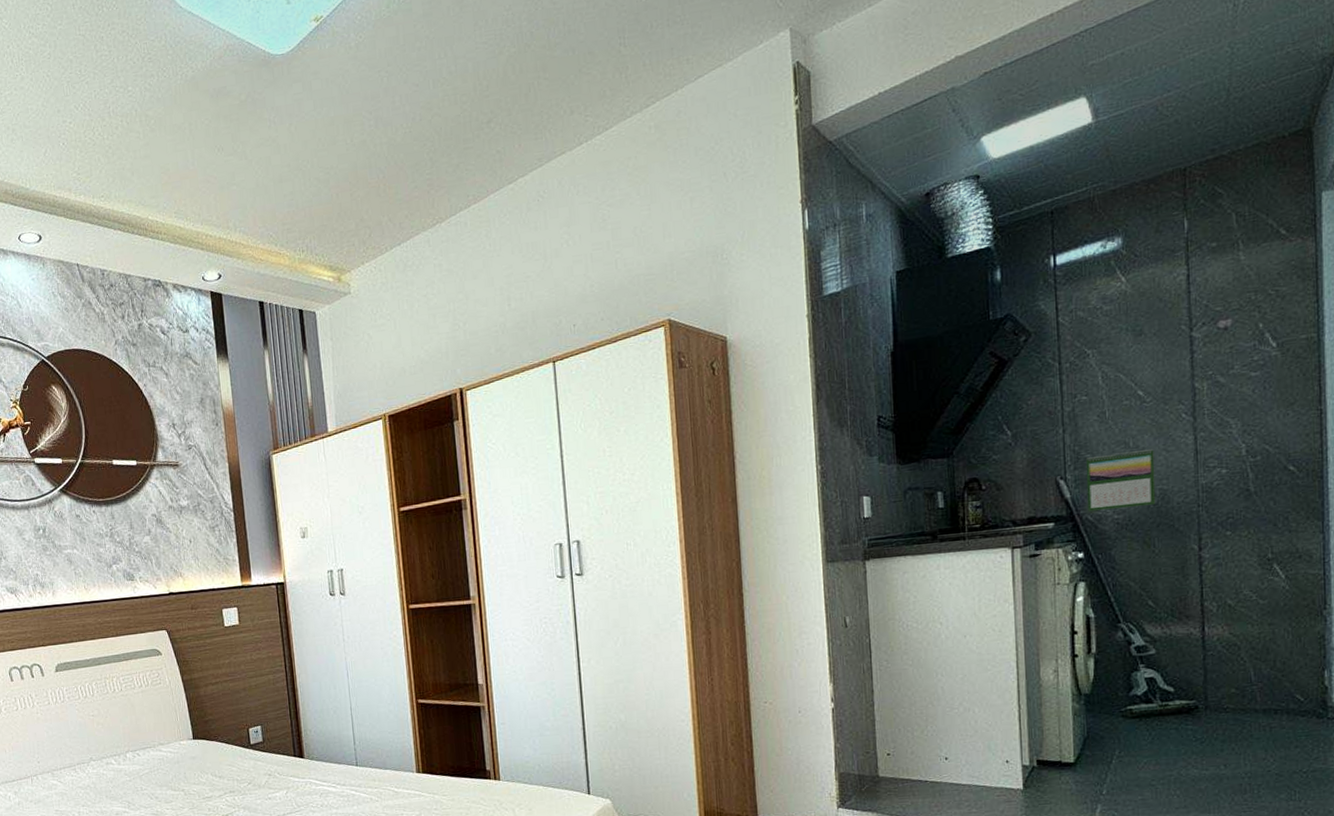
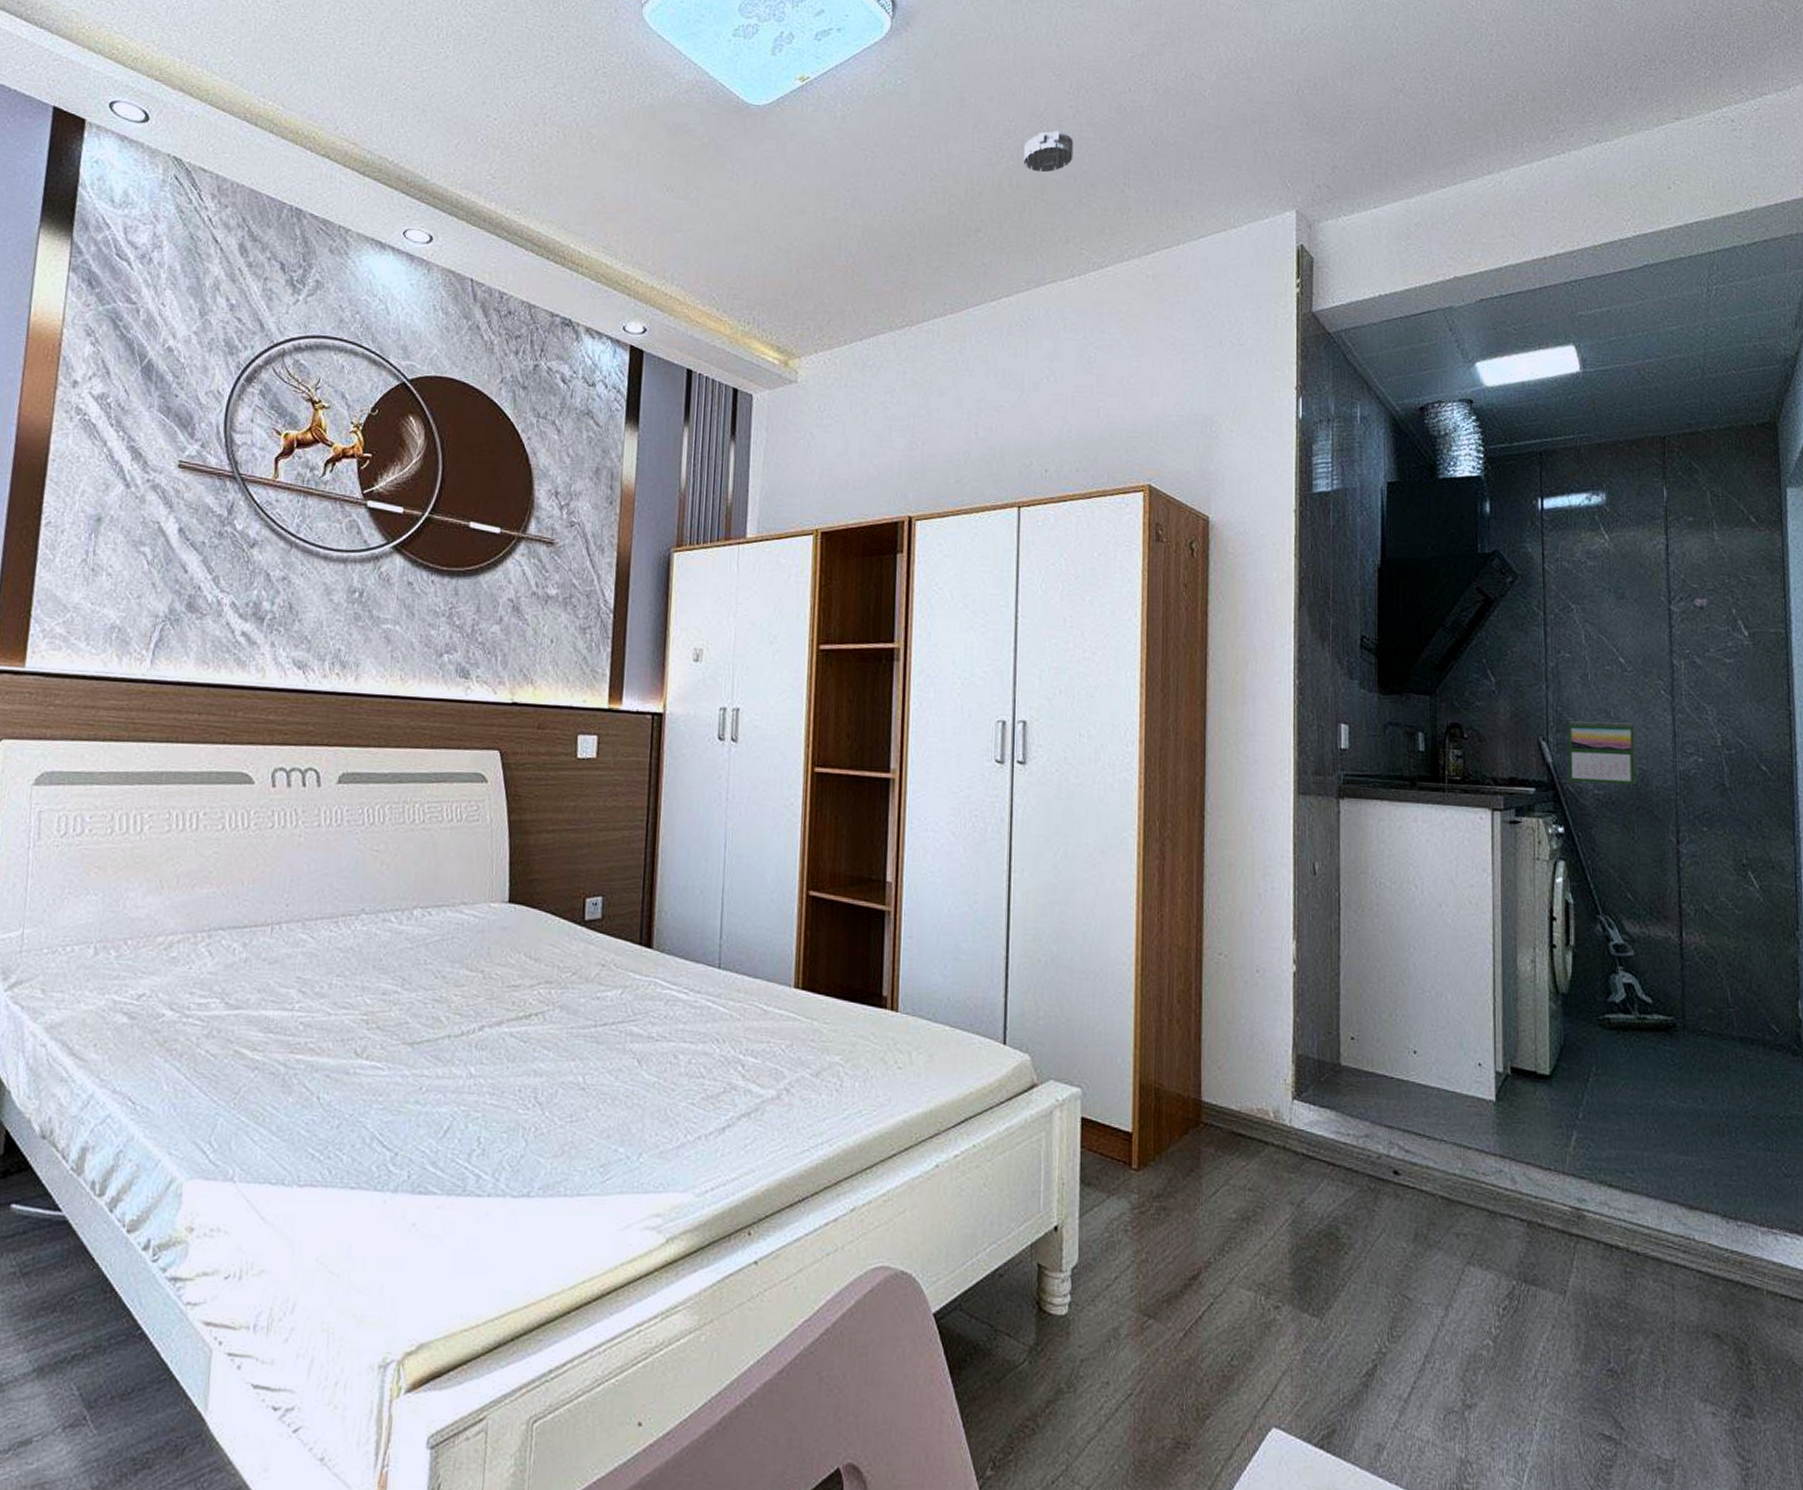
smoke detector: none [522,8,569,53] -> present [1023,131,1074,173]

